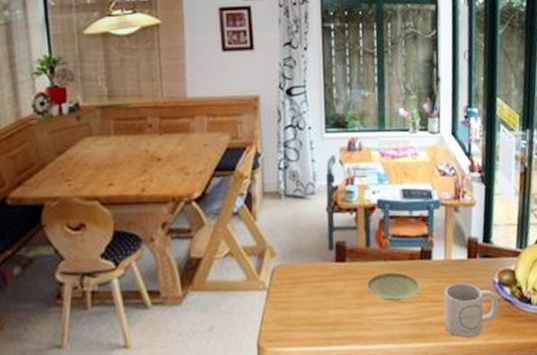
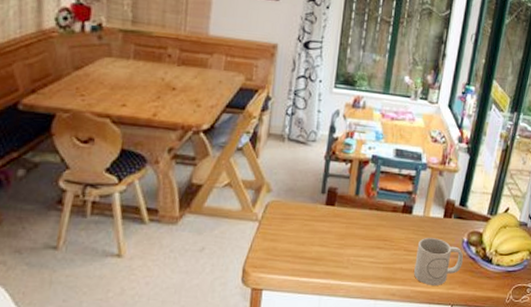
plate: present [366,271,420,301] -> none [350,220,398,246]

